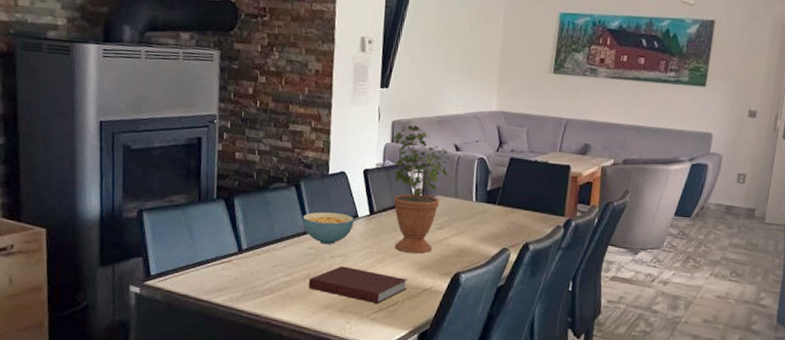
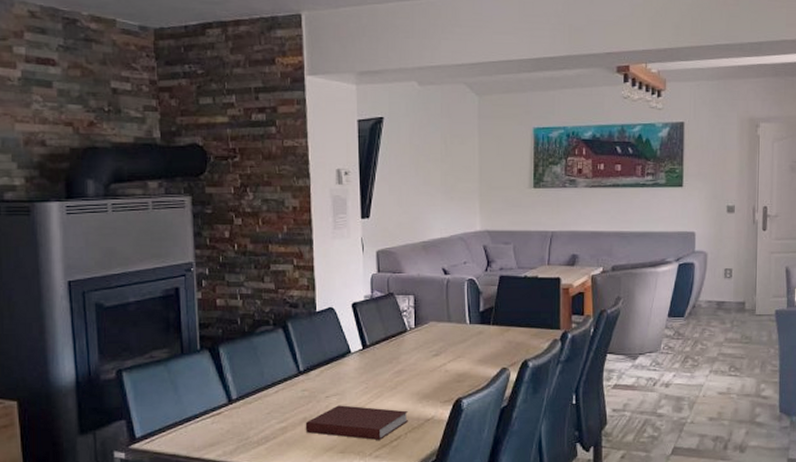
cereal bowl: present [302,212,354,245] -> none [293,350,347,385]
potted plant: present [392,120,452,254] -> none [378,249,441,384]

